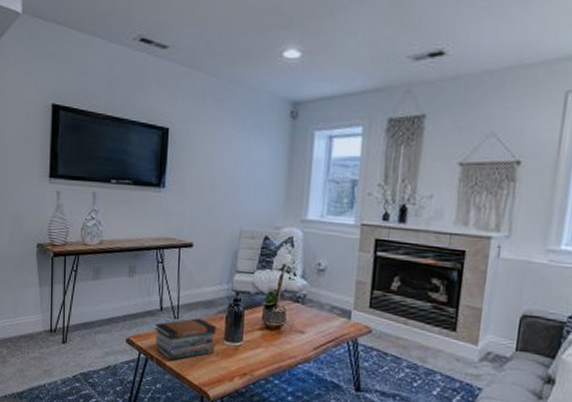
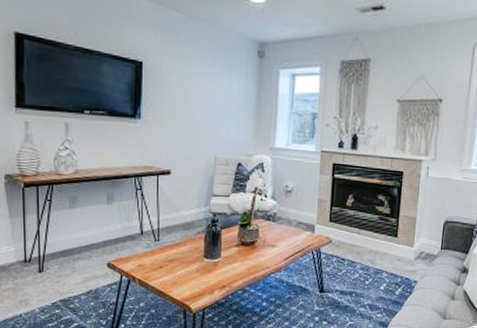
book stack: present [154,318,216,361] -> none [136,239,196,280]

